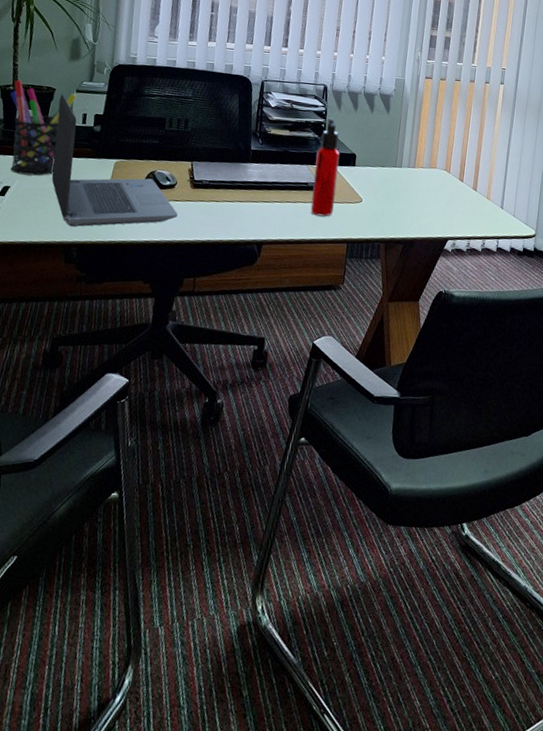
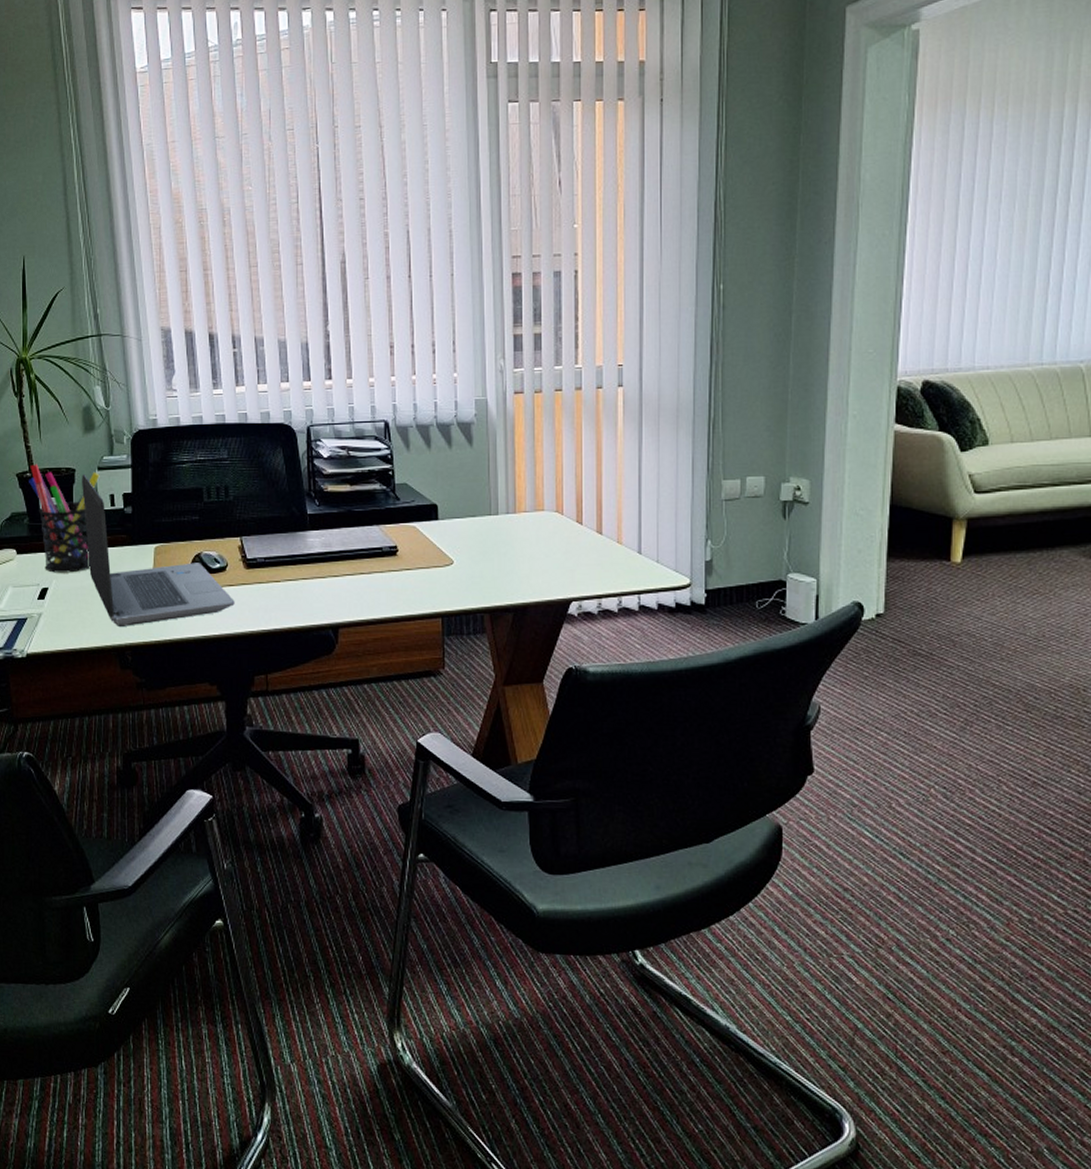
water bottle: present [310,118,340,217] -> none [388,462,418,587]

